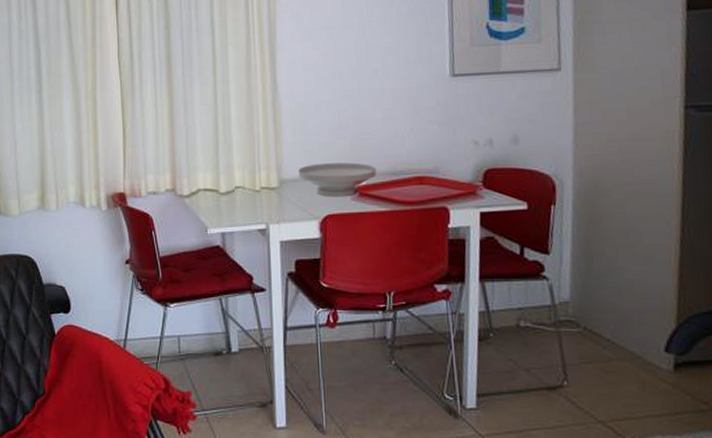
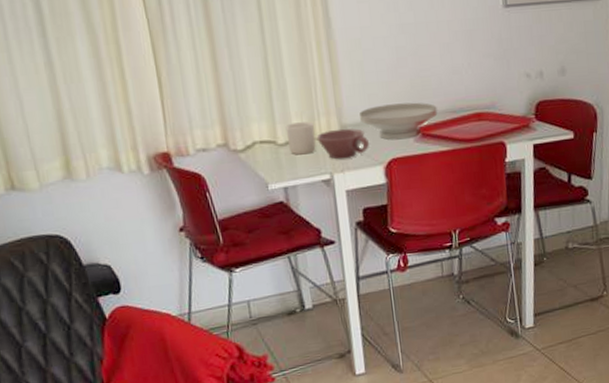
mug: none [228,174,255,204] -> present [285,121,316,155]
cup: none [256,182,307,211] -> present [316,128,370,159]

